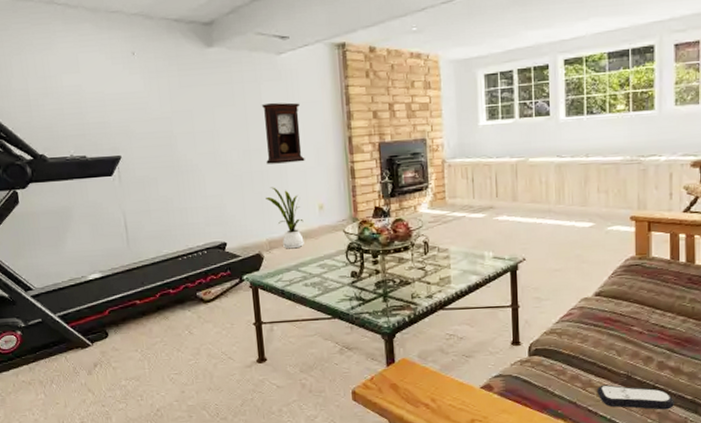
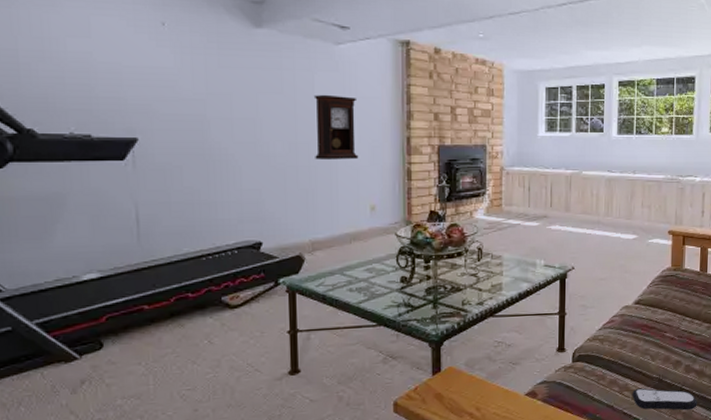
house plant: present [266,187,304,249] -> none [311,184,353,251]

